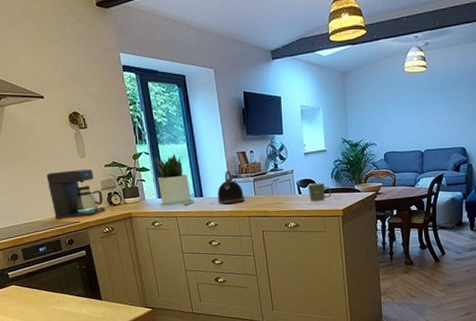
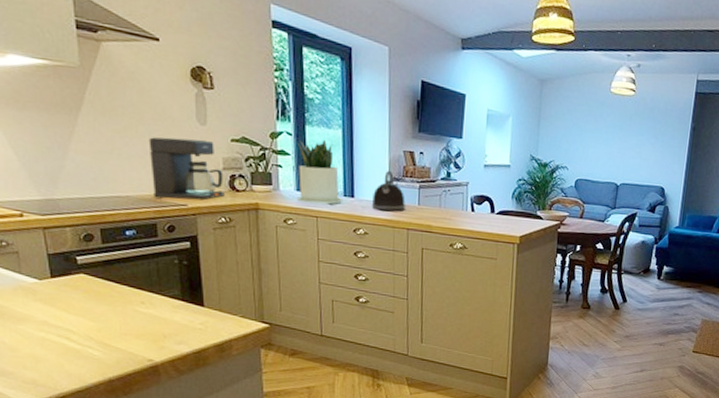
mug: present [307,182,332,203] -> none [483,200,510,225]

